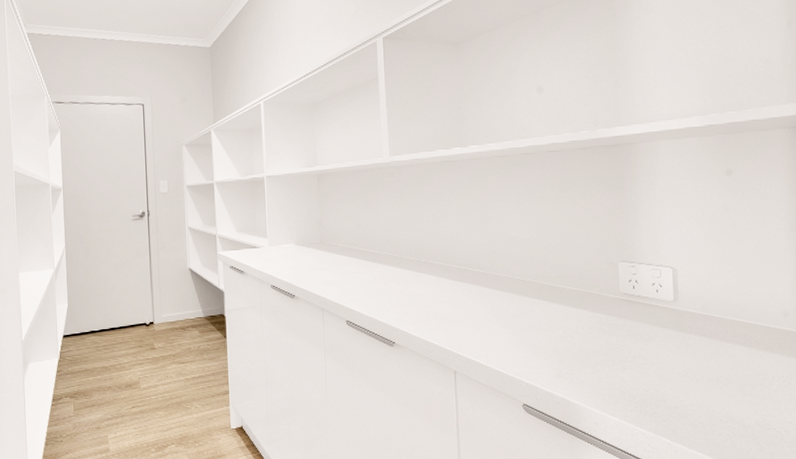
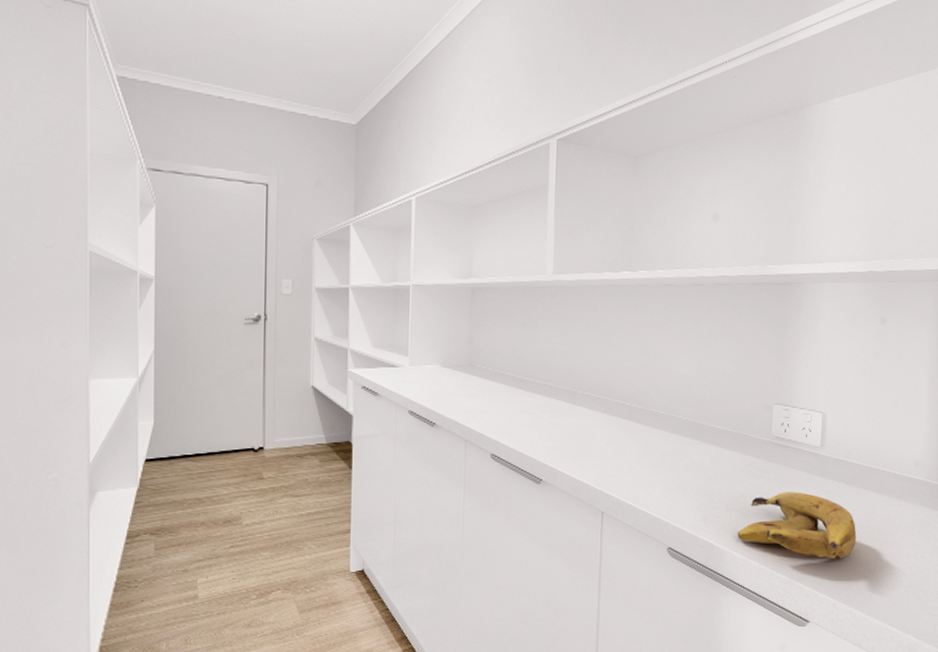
banana: none [593,347,725,414] -> present [737,492,857,559]

